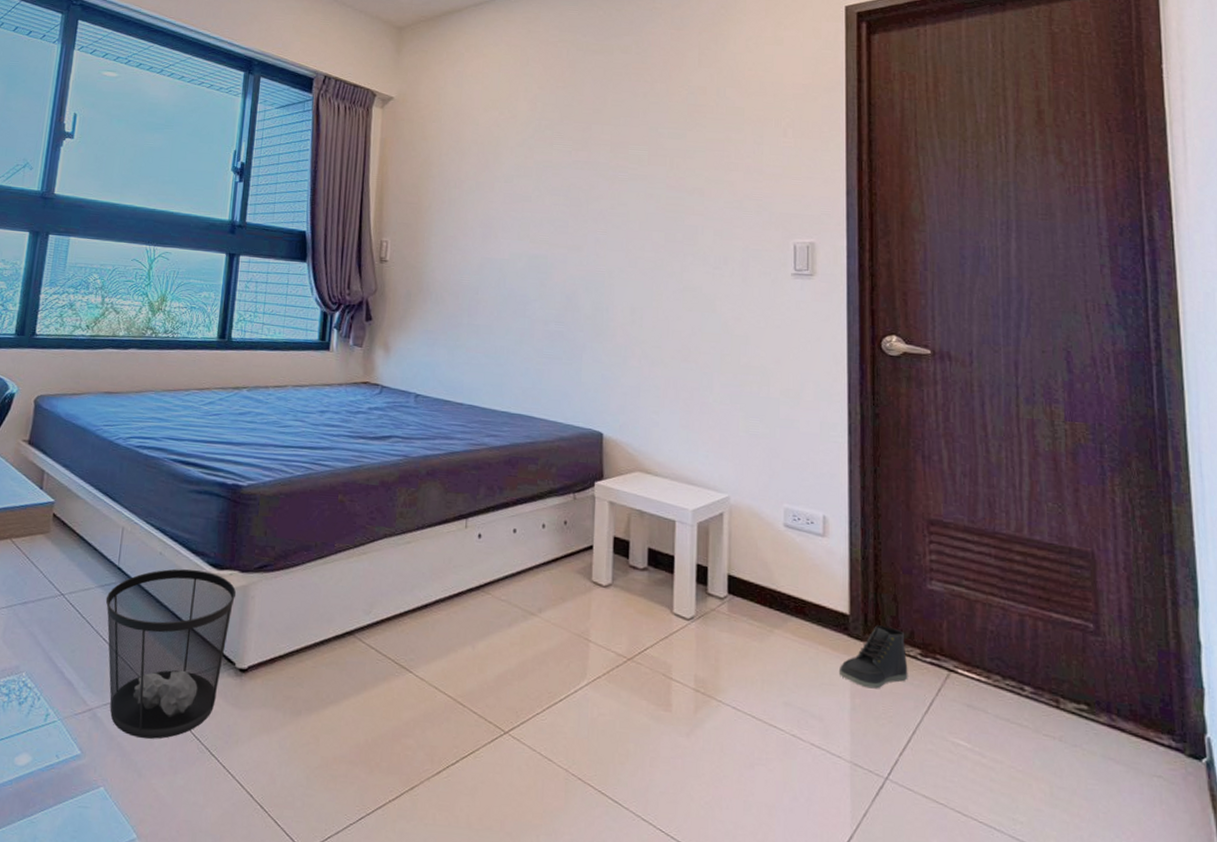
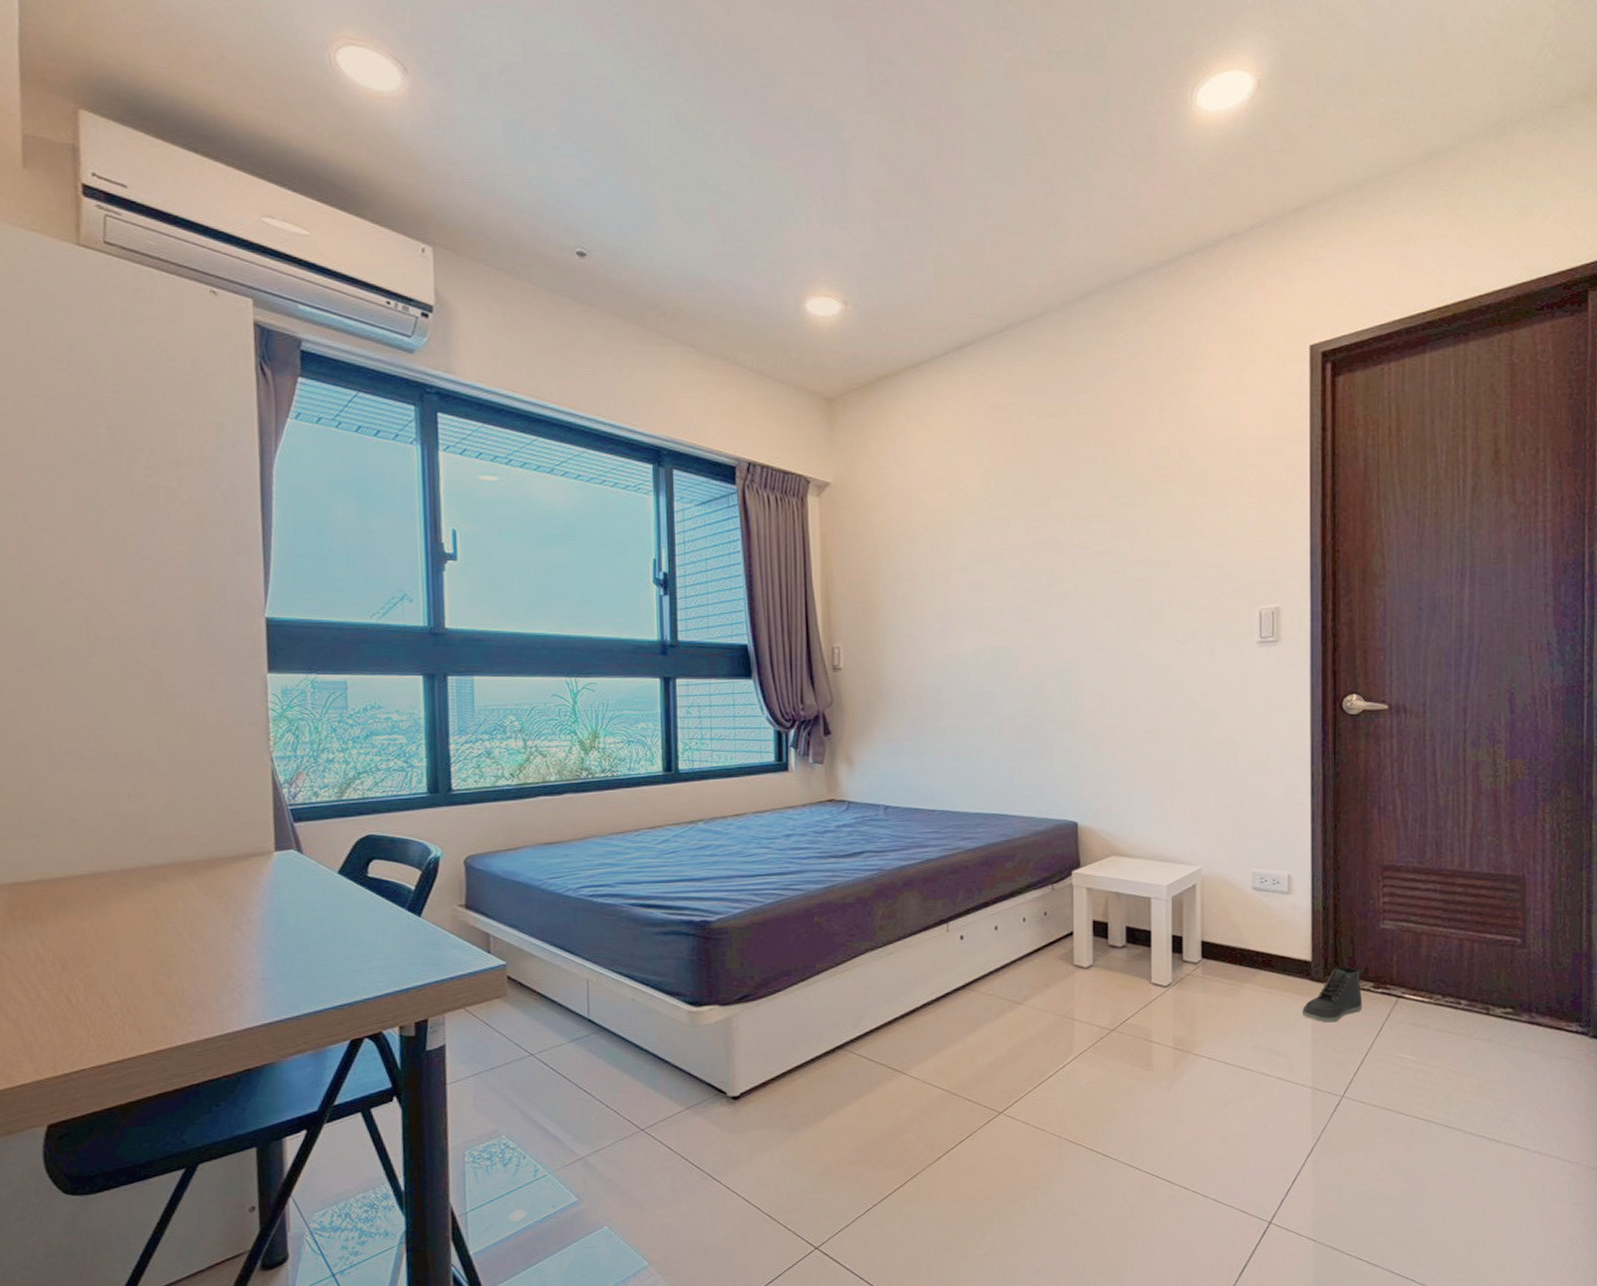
waste bin: present [105,568,237,739] -> none [580,1010,719,1176]

